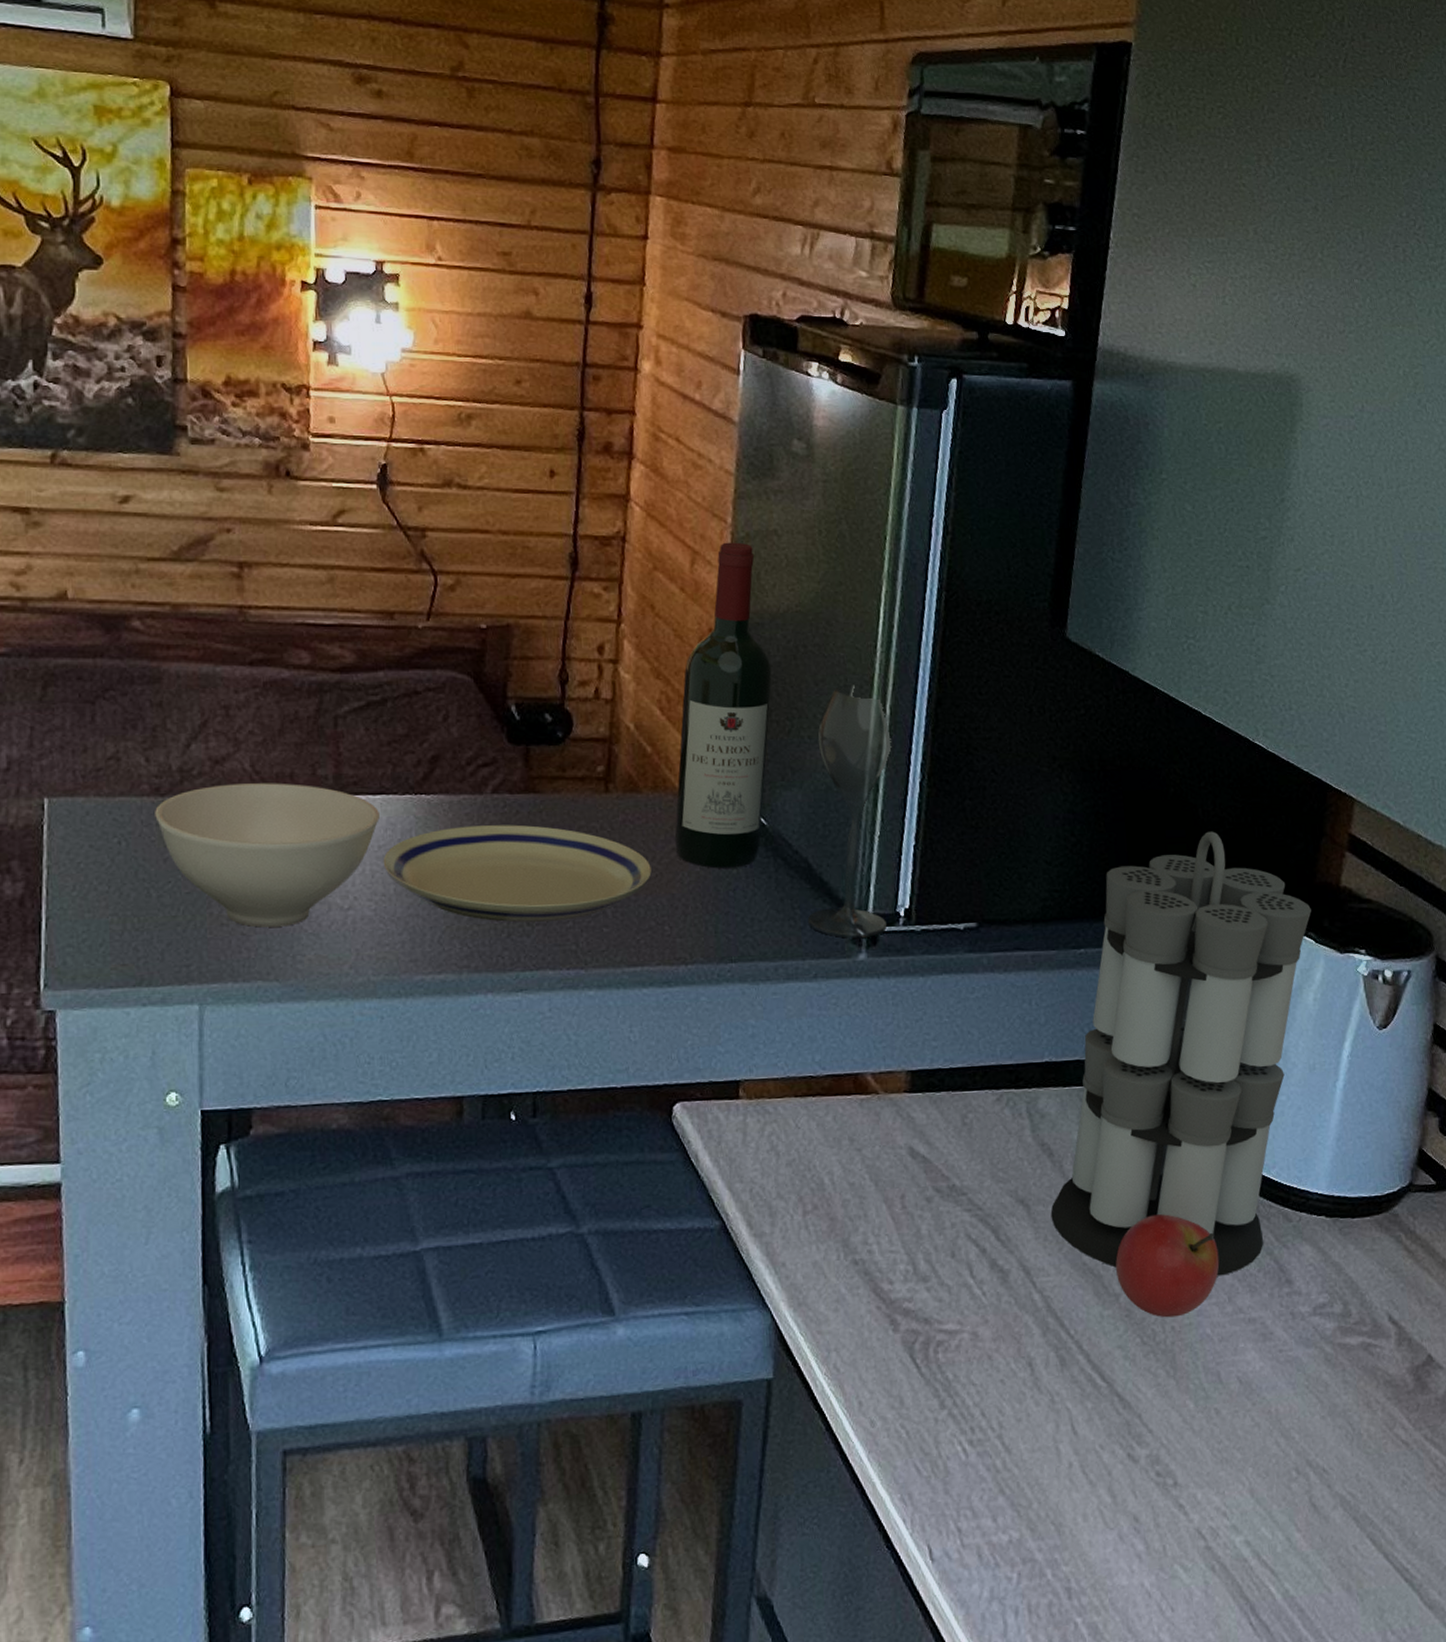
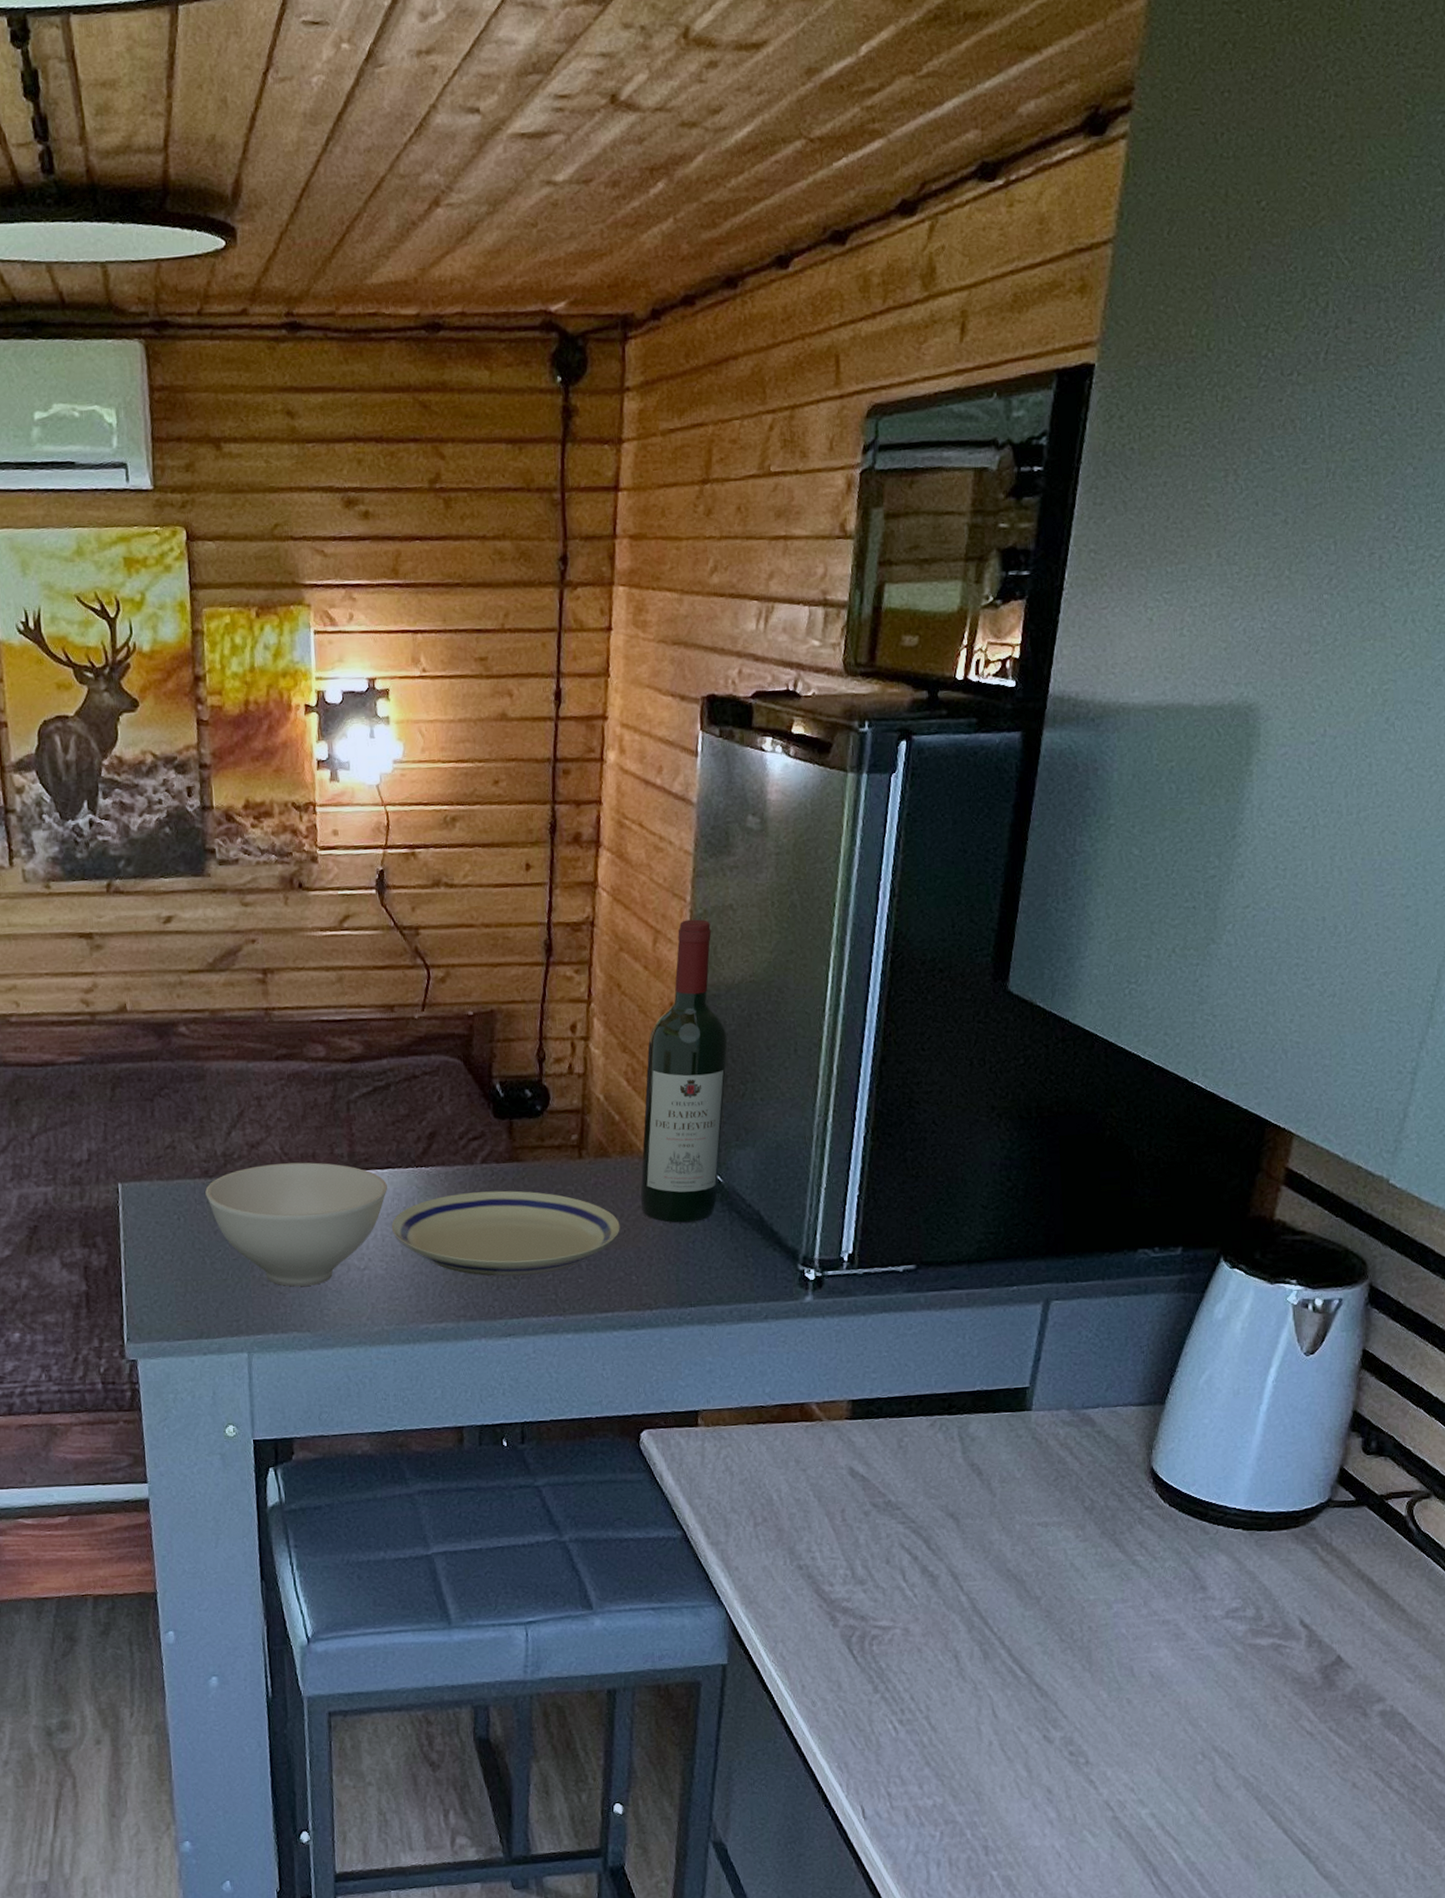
wineglass: present [807,685,892,938] -> none [759,1048,838,1283]
spice rack: present [1050,831,1312,1276] -> none [978,1171,1243,1583]
fruit: present [1115,1214,1220,1318] -> none [1038,1527,1137,1619]

